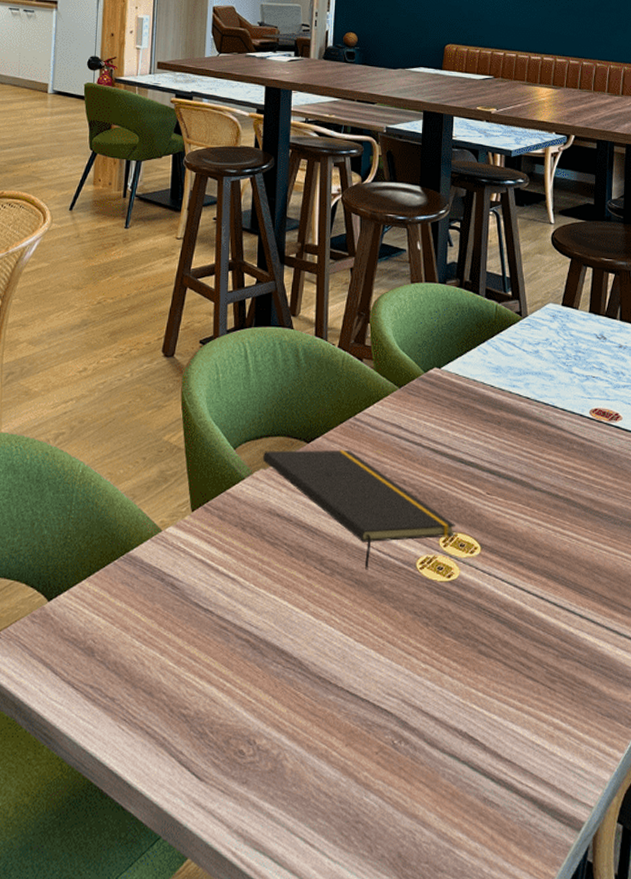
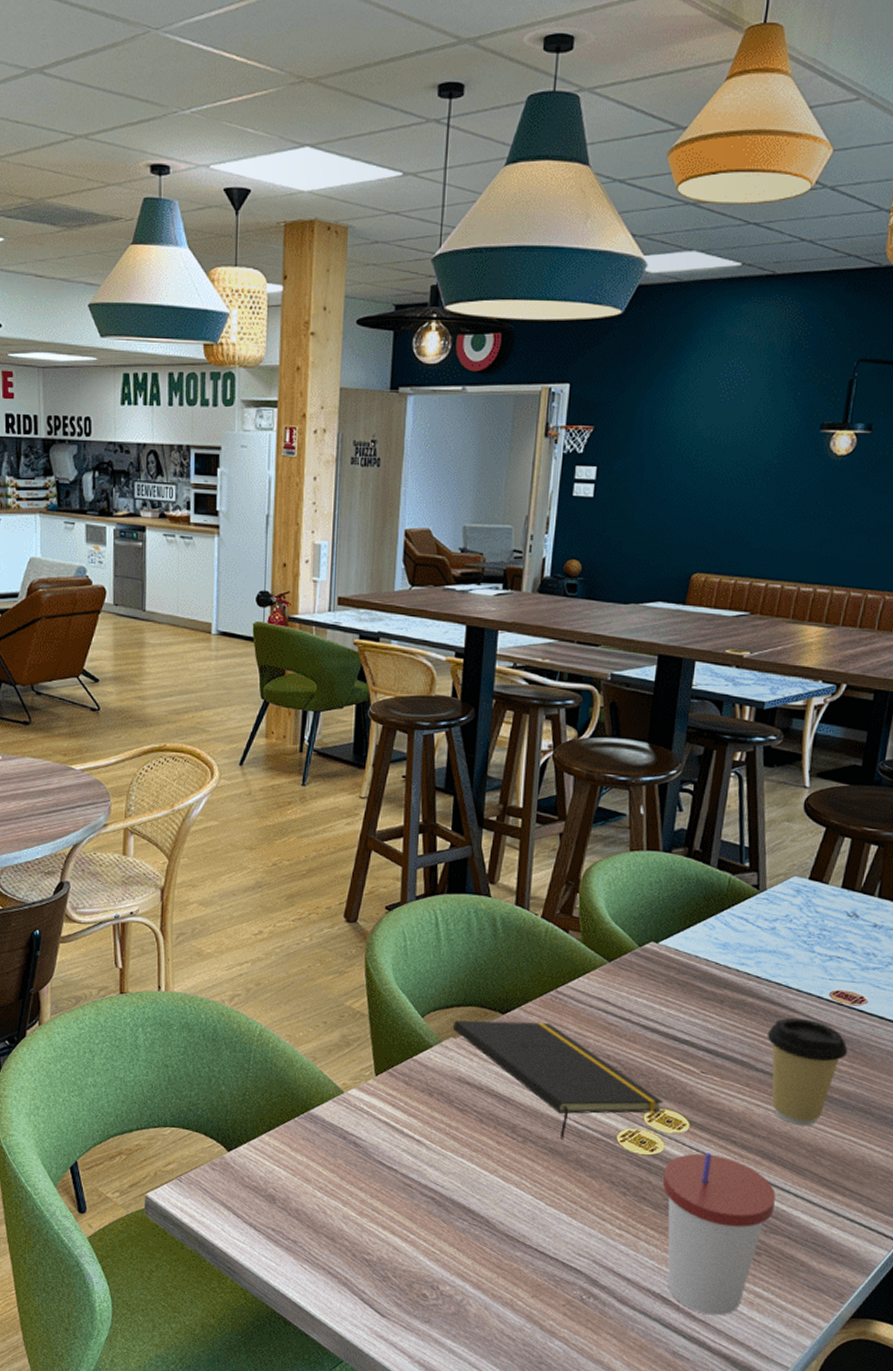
cup: none [461,576,563,753] -> present [663,1152,776,1316]
coffee cup: none [541,436,611,544] -> present [767,1017,848,1126]

